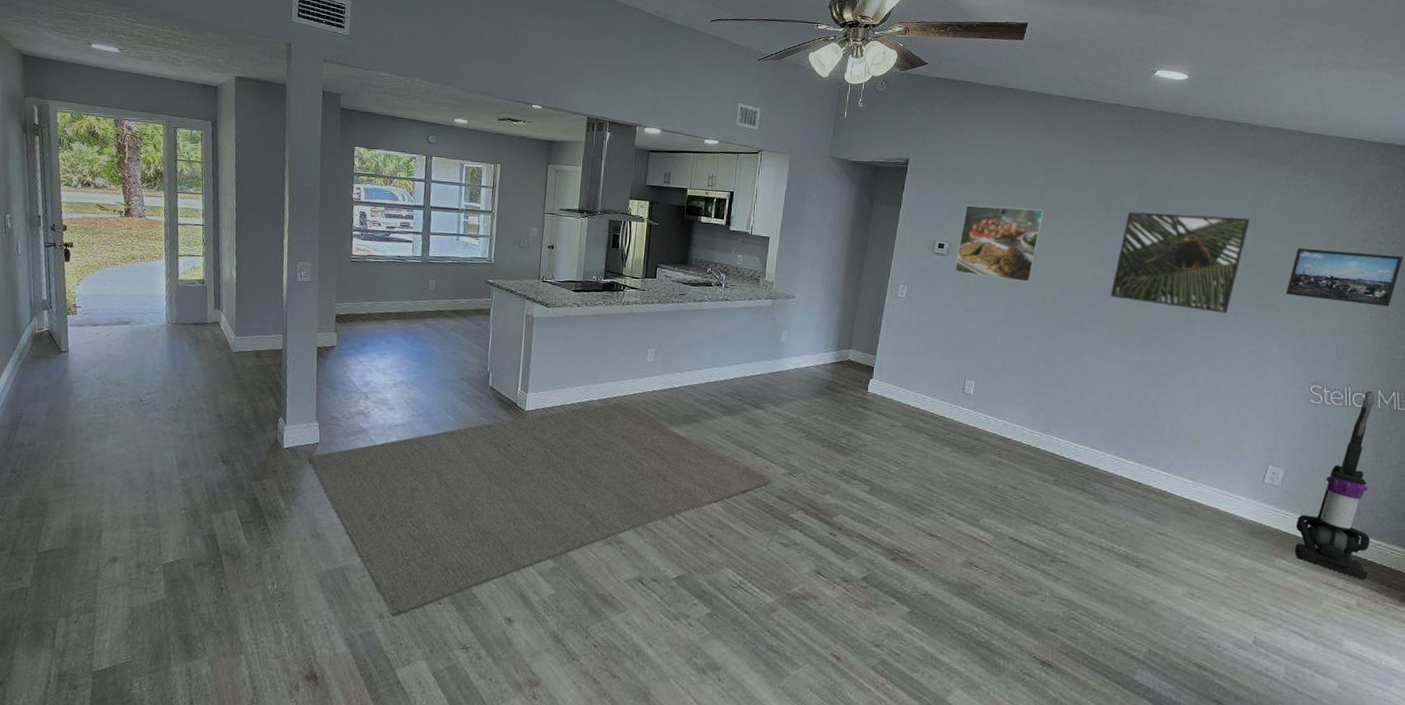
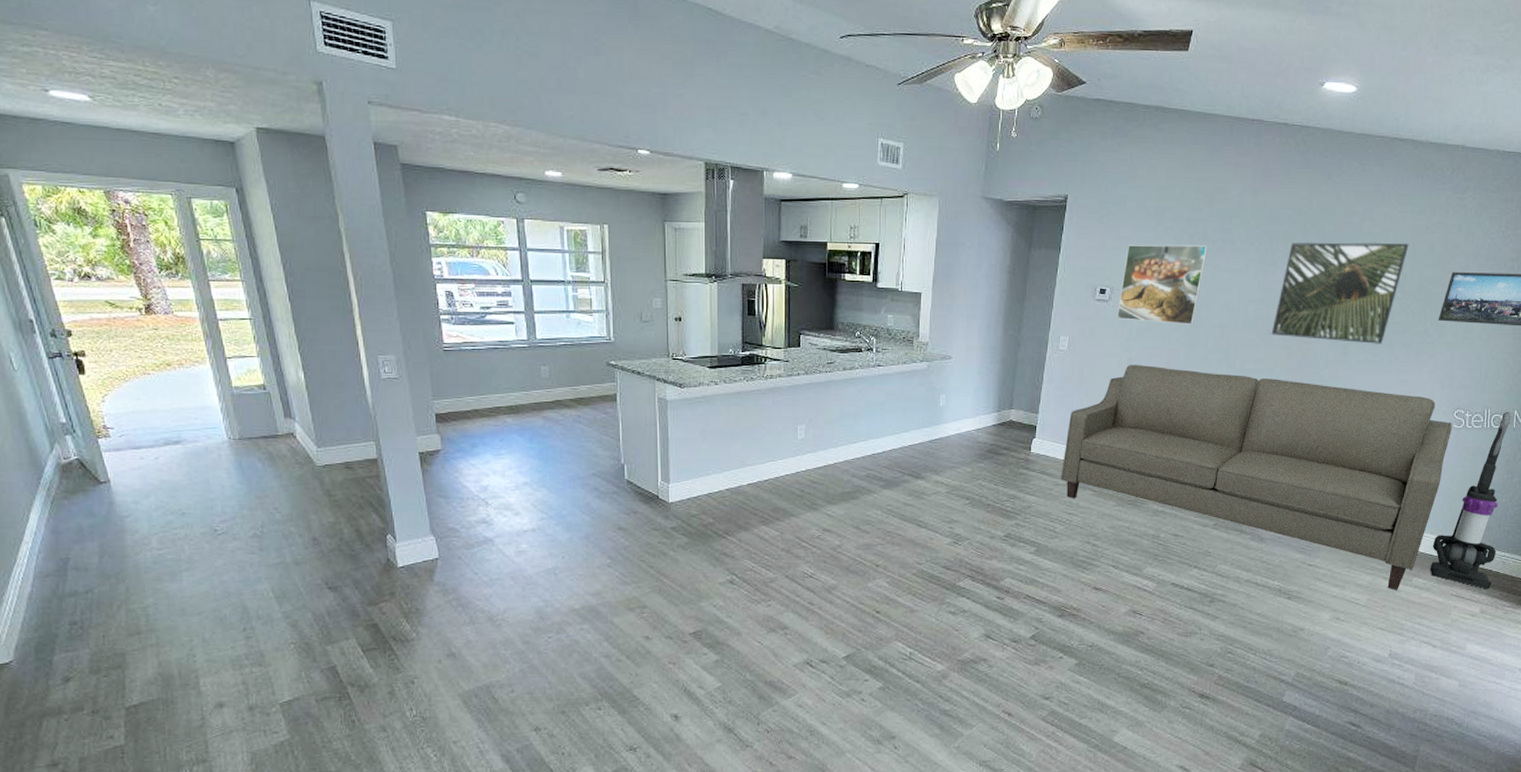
rug: present [308,403,771,618] -> none [428,486,936,729]
sofa: none [897,315,1309,571] -> present [1061,364,1452,591]

